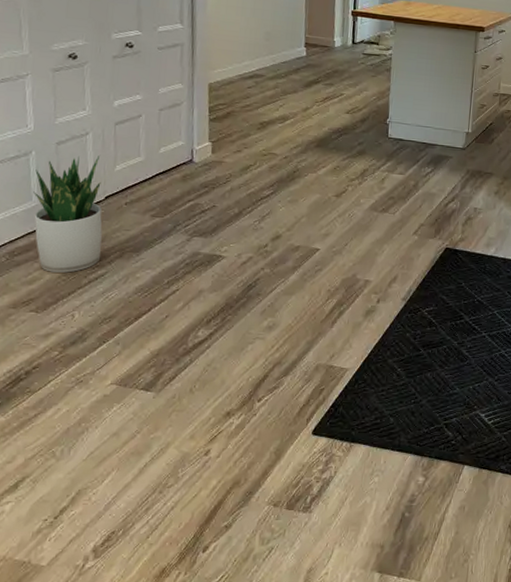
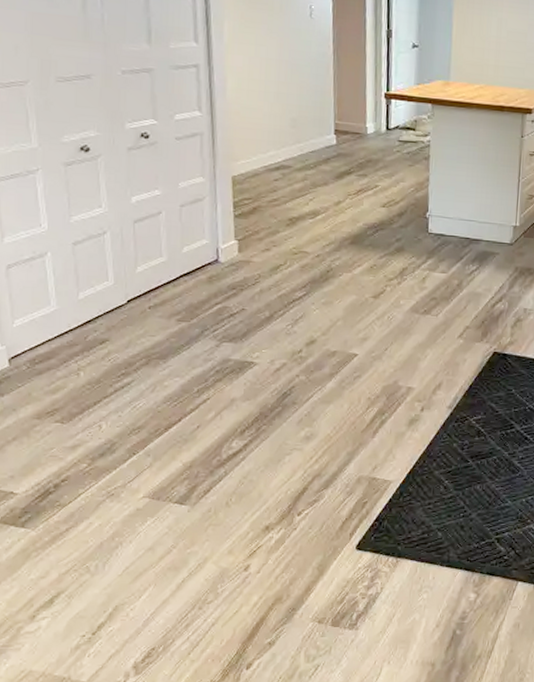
planter: present [33,156,103,274] -> none [51,256,127,382]

